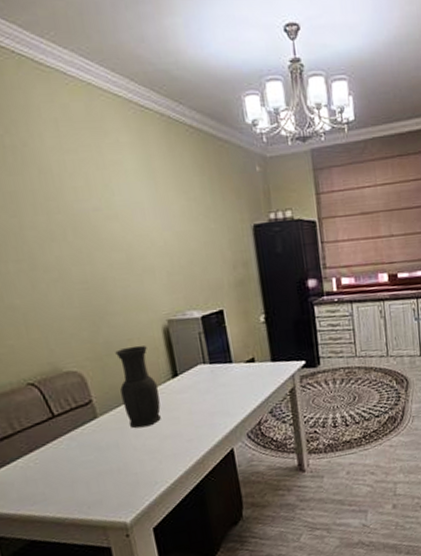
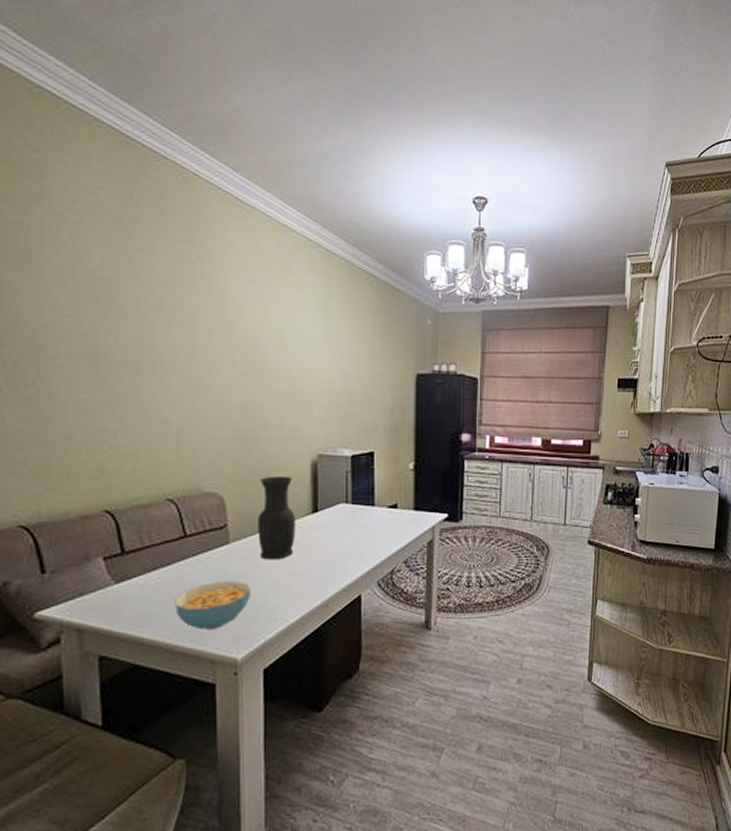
cereal bowl: none [56,451,128,501] -> present [175,580,251,630]

